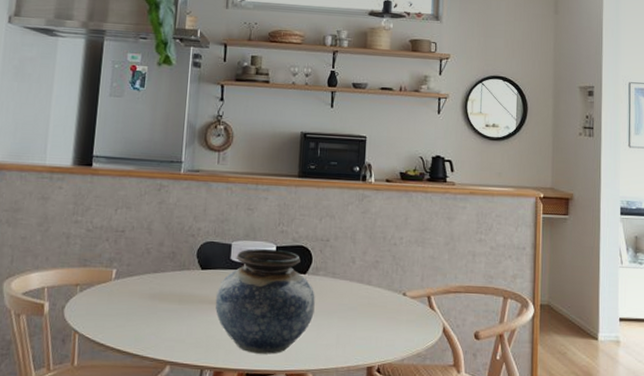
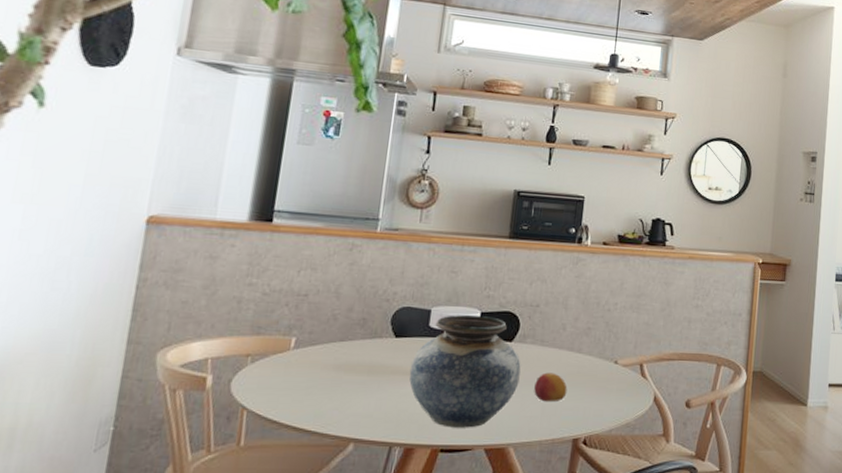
fruit: none [328,303,360,332] -> present [534,372,568,402]

